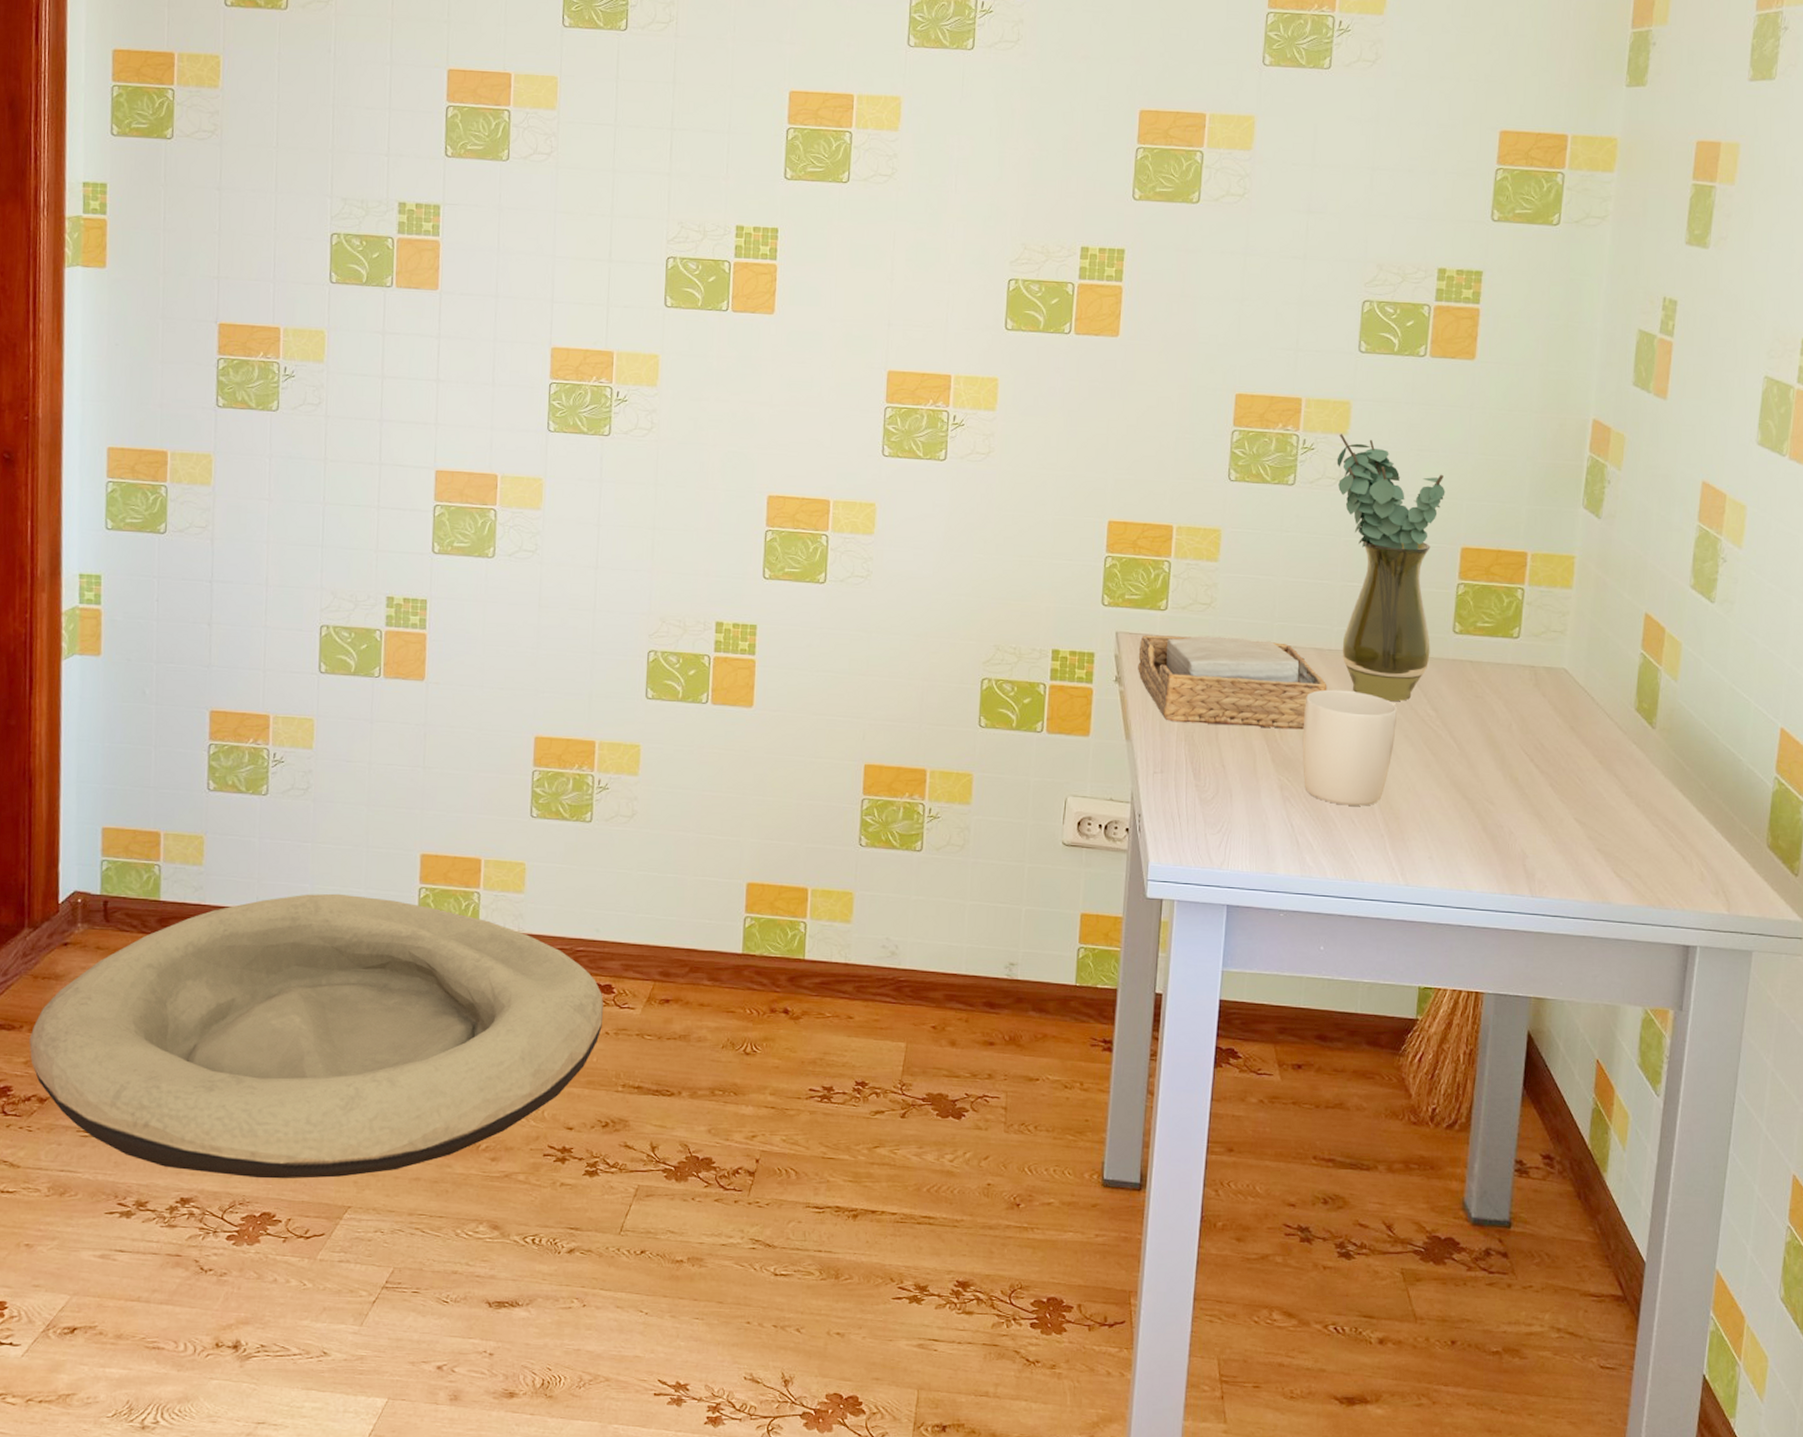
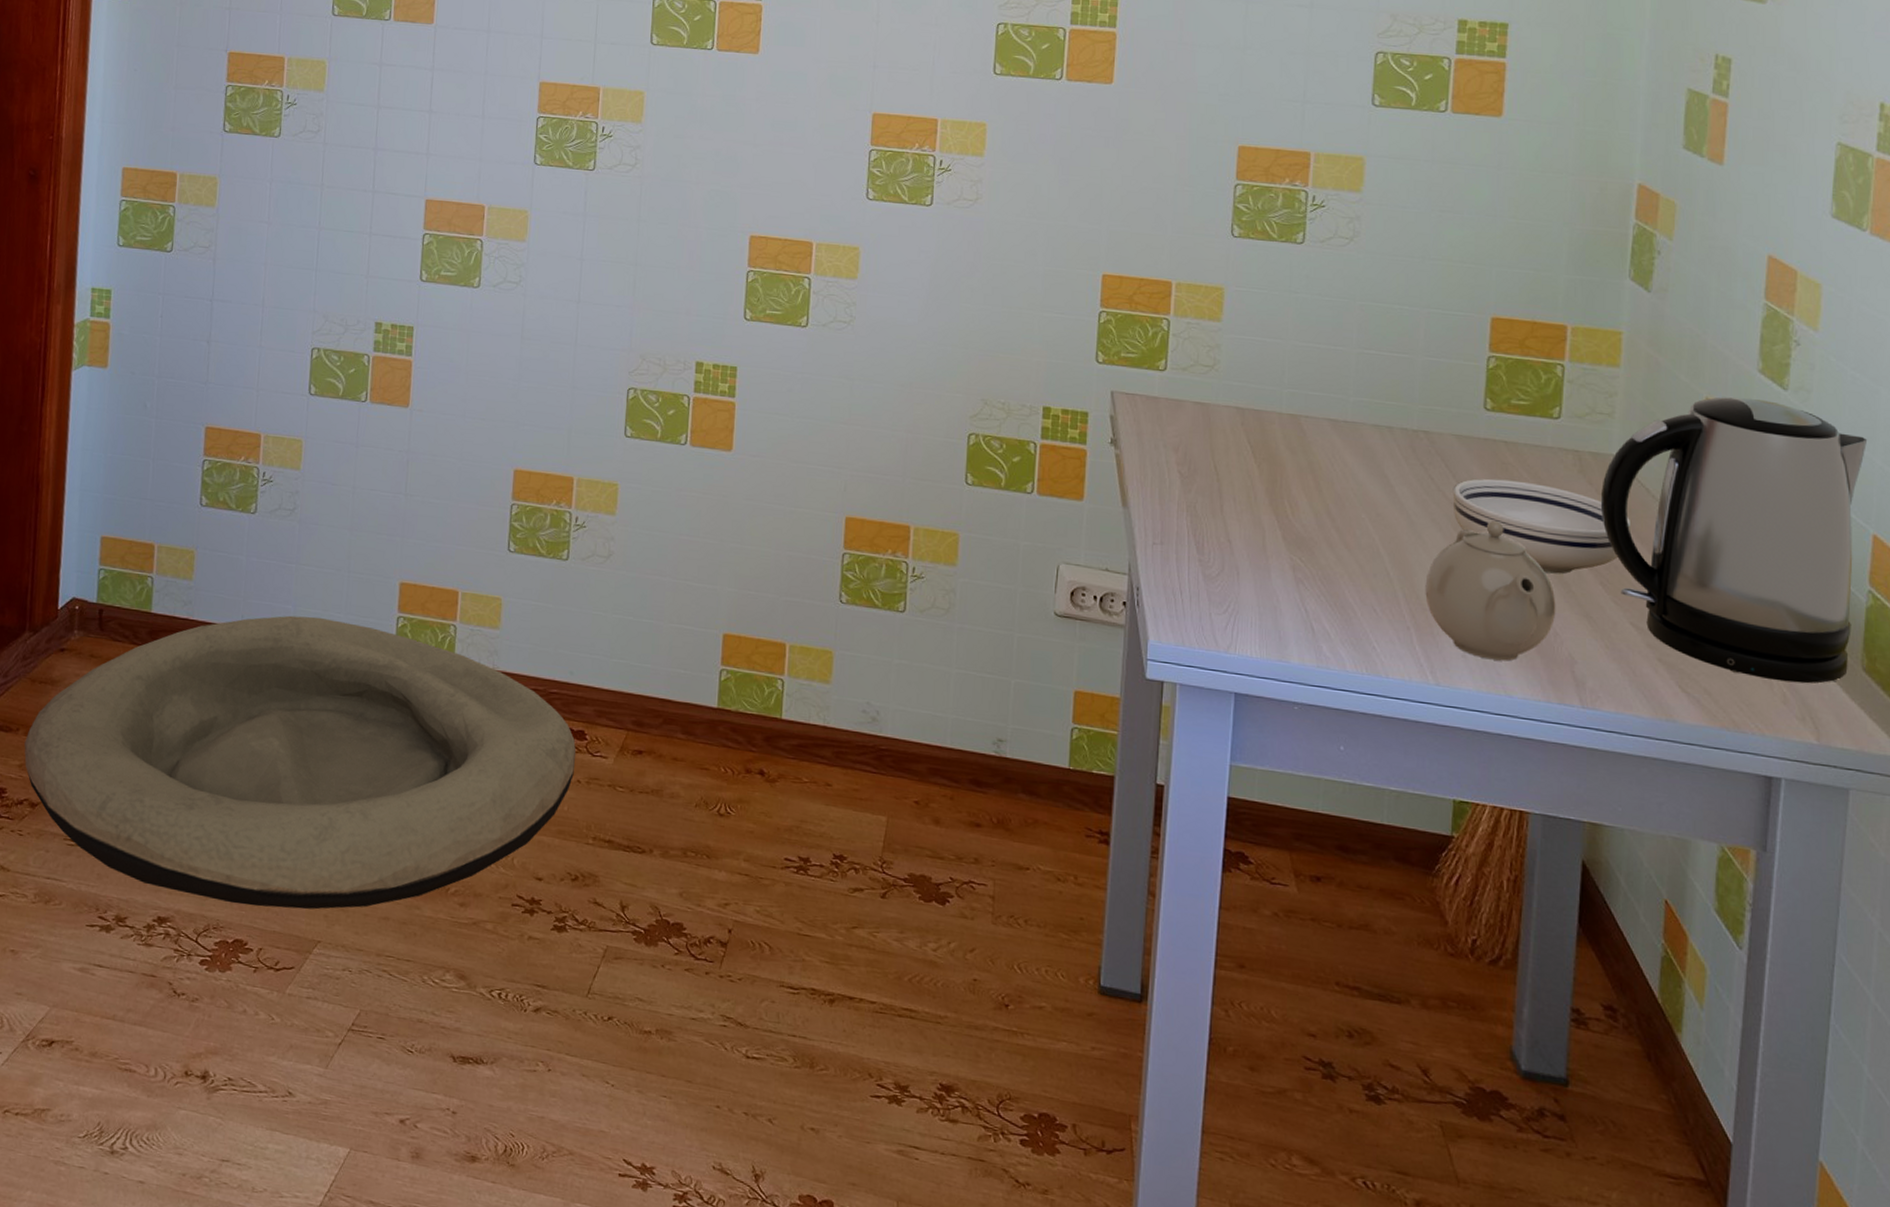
napkin holder: present [1138,635,1327,730] -> none [1135,396,1343,507]
mug: present [1302,689,1397,806] -> none [1316,464,1422,594]
vase: present [1337,434,1446,701] -> none [1350,191,1472,481]
teapot: none [1398,733,1512,860] -> present [1425,520,1556,661]
bowl: none [1424,695,1578,779] -> present [1452,478,1631,574]
kettle: none [1552,611,1780,862] -> present [1600,397,1868,684]

